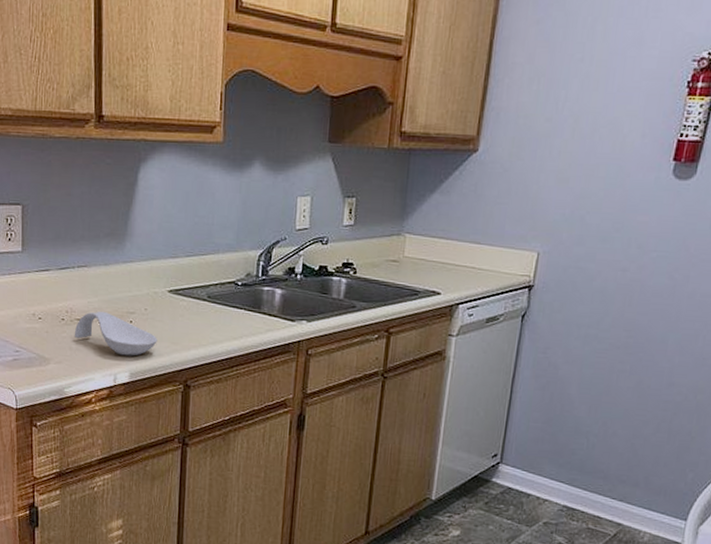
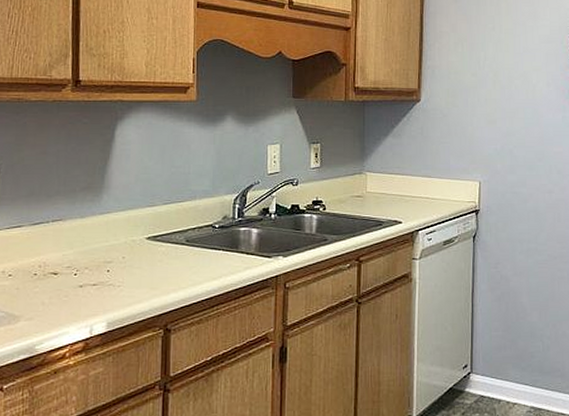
spoon rest: present [74,312,158,356] -> none [47,264,136,306]

